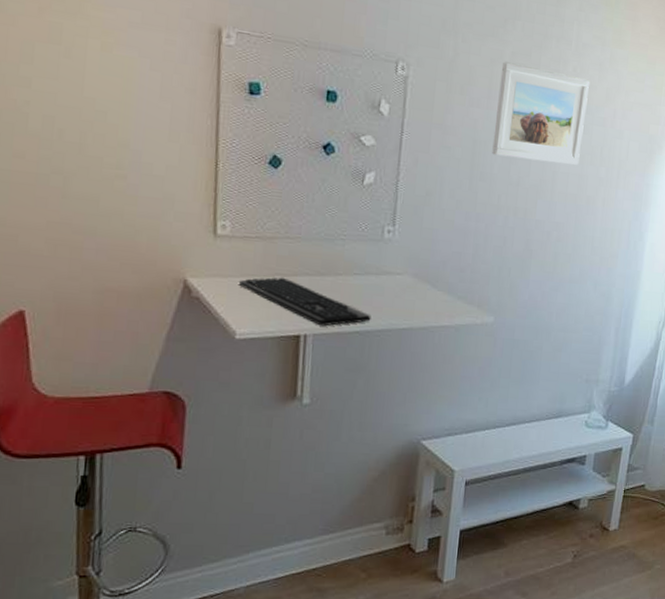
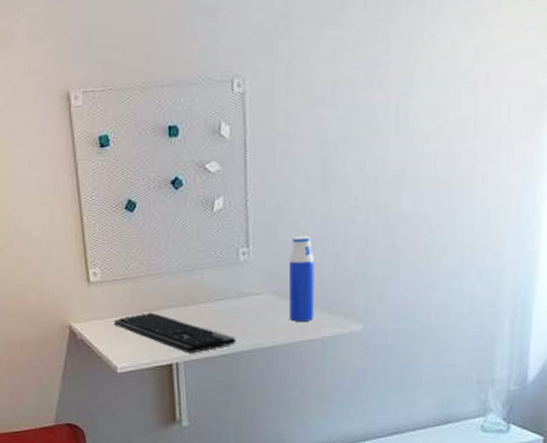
water bottle: none [426,224,456,308] -> present [288,236,314,322]
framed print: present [492,62,590,165] -> none [343,42,453,153]

